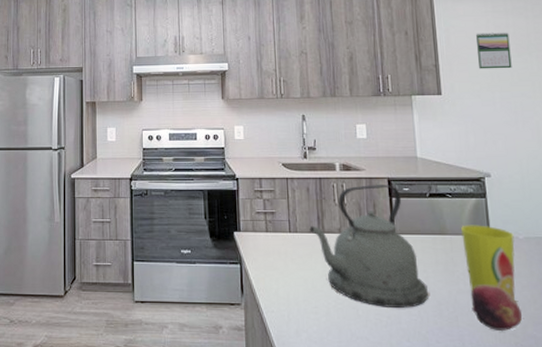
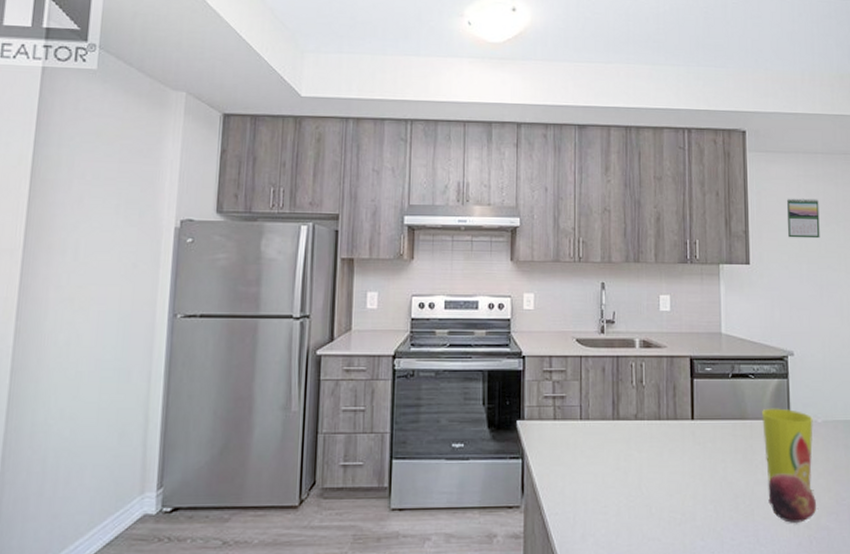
kettle: present [309,184,429,308] -> none [603,363,726,503]

